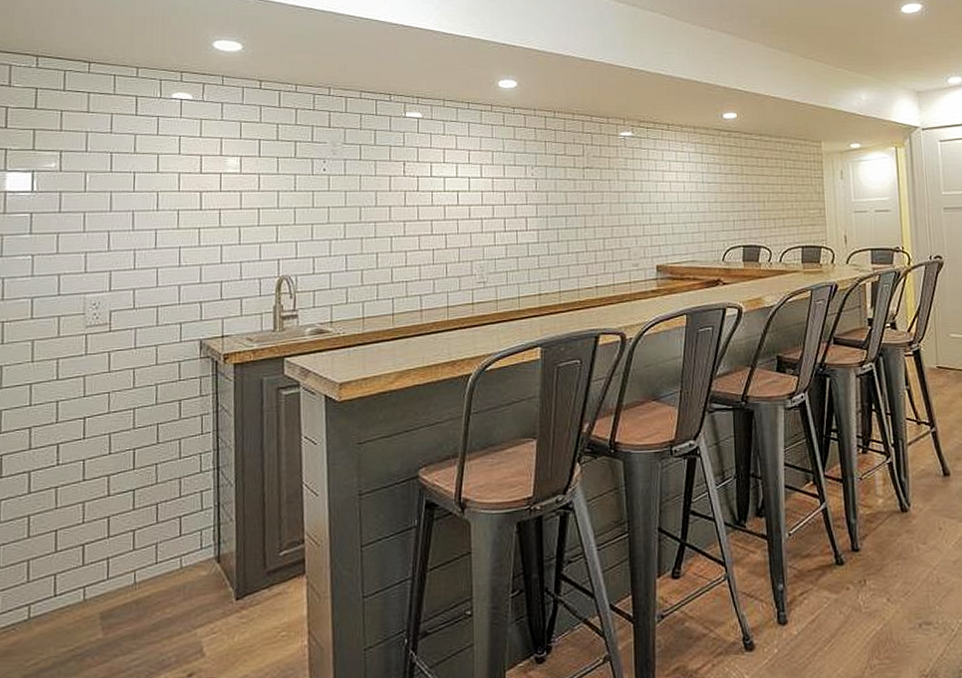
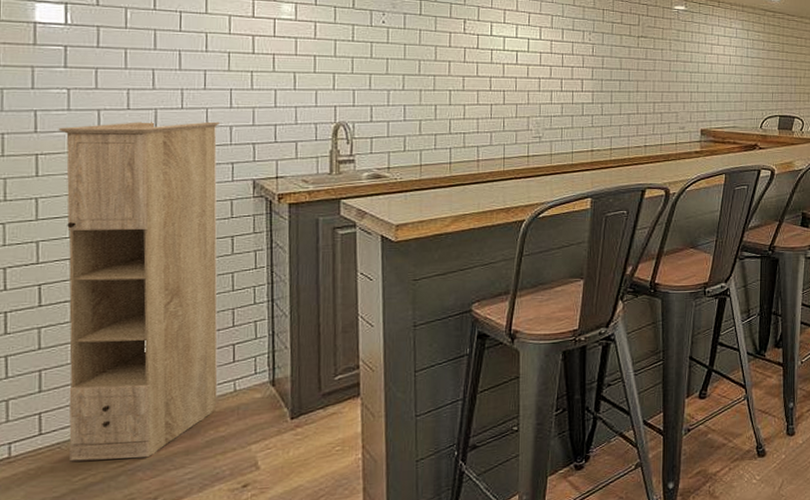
storage cabinet: none [22,281,170,645] -> present [58,121,221,462]

